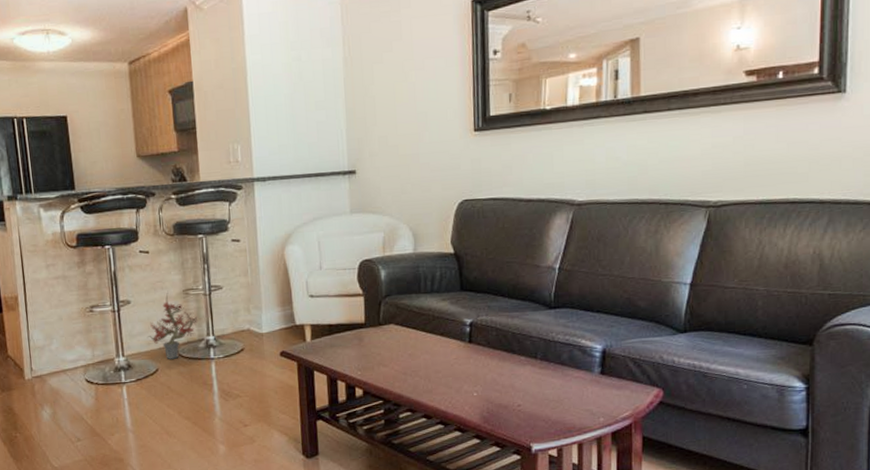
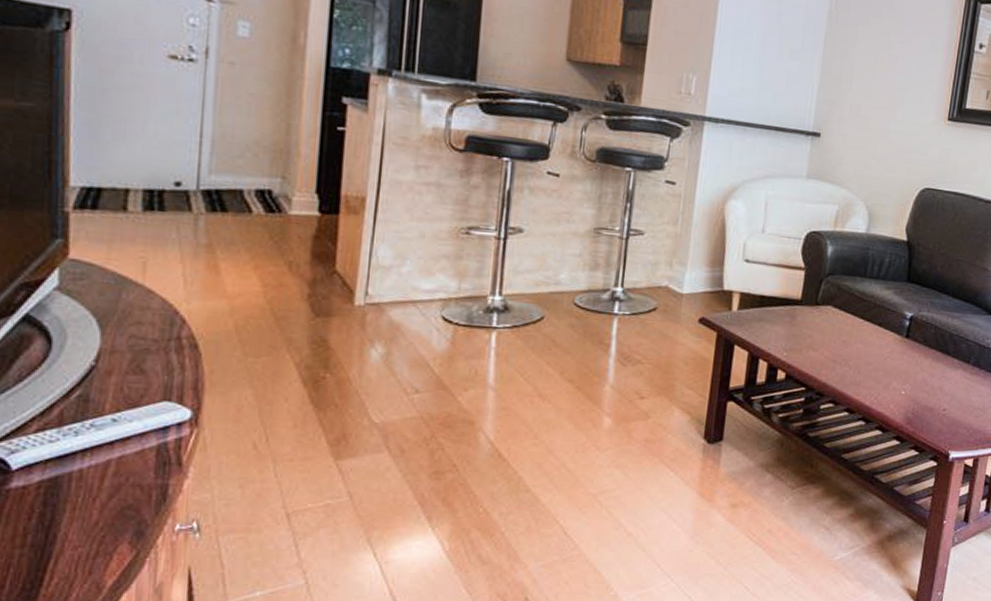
potted plant: present [148,290,198,359] -> none [538,225,607,308]

